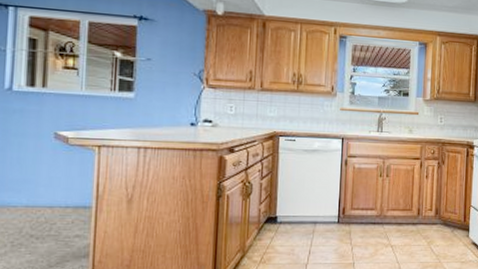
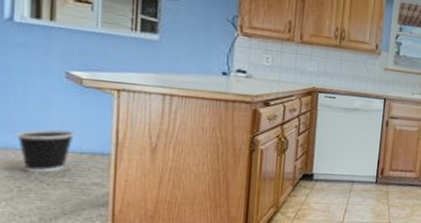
wastebasket: none [11,186,61,227] -> present [16,129,75,173]

